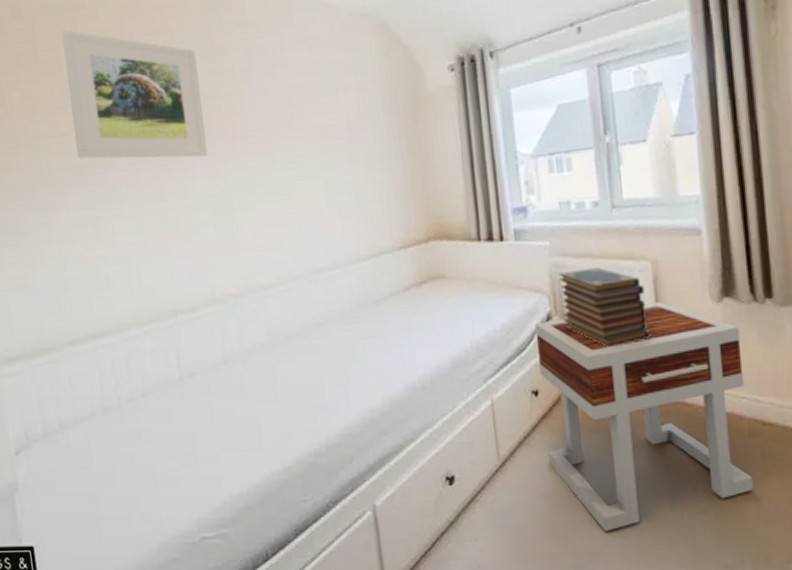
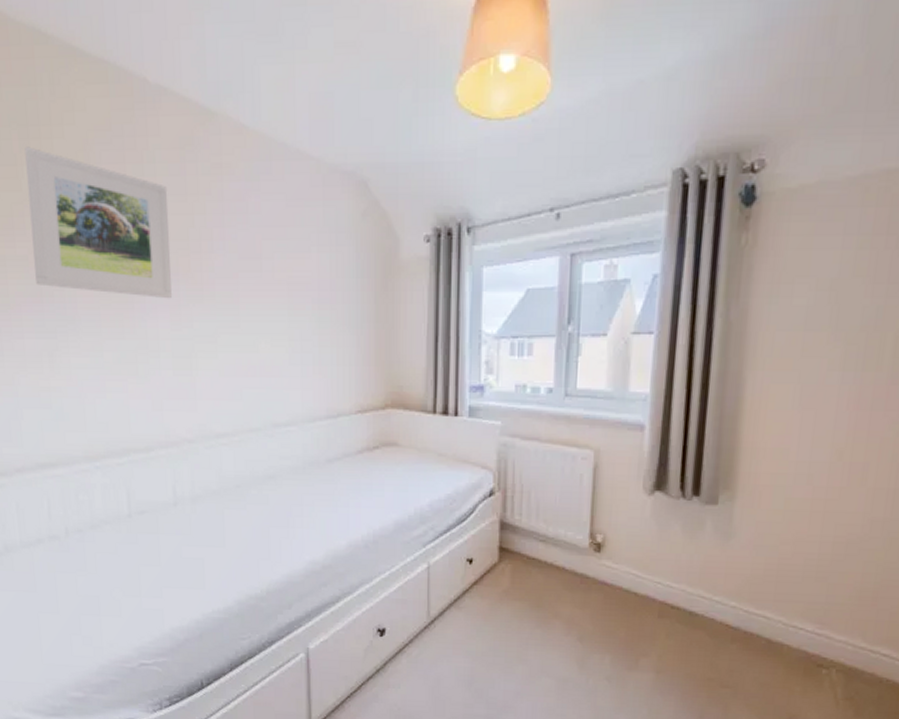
side table: present [534,302,753,532] -> none [475,489,665,689]
book stack: present [558,267,651,347] -> none [504,450,585,526]

